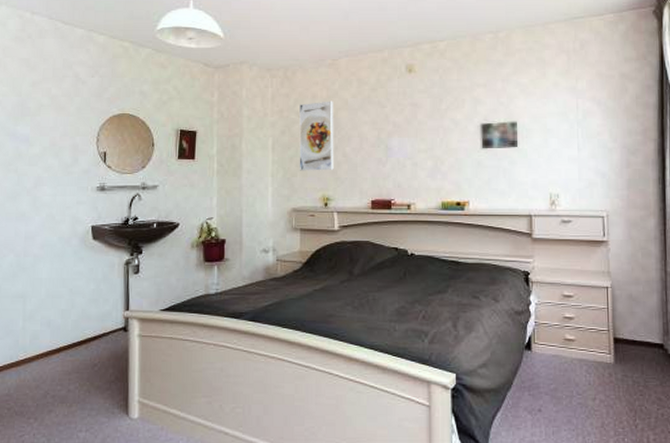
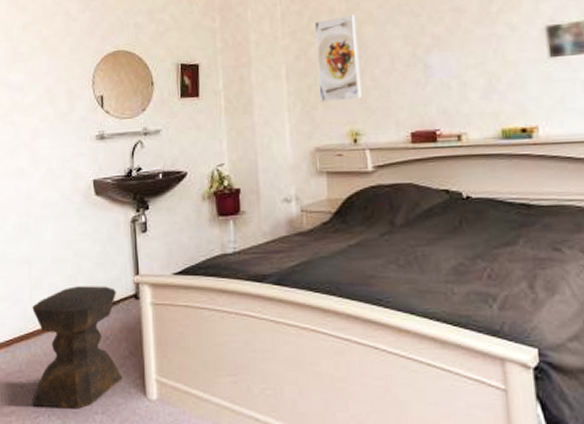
stool: none [19,319,108,428] -> present [32,286,123,409]

